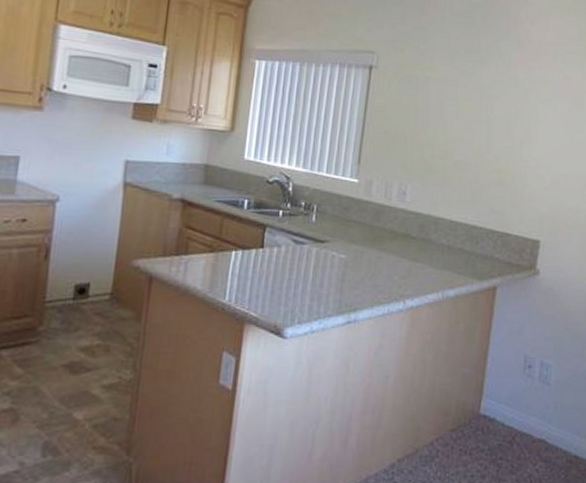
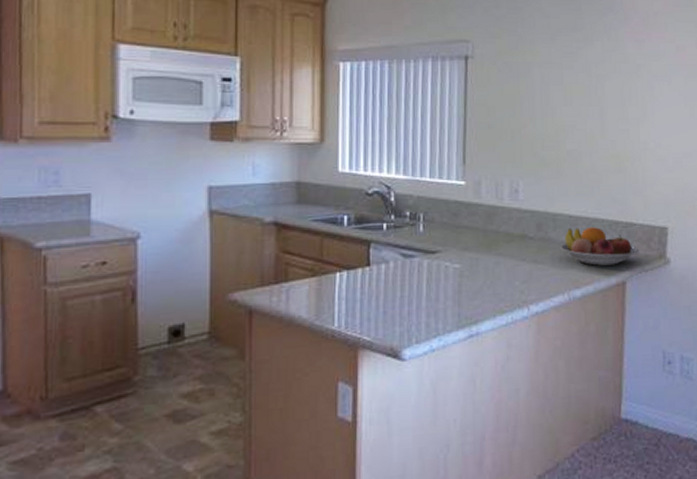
fruit bowl: none [439,232,512,271] -> present [561,227,640,266]

